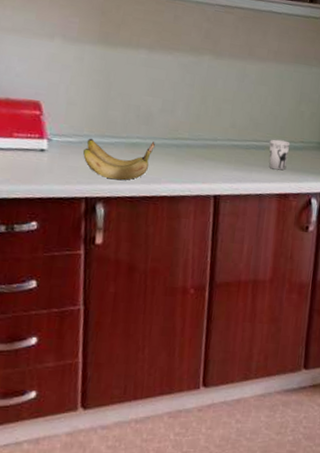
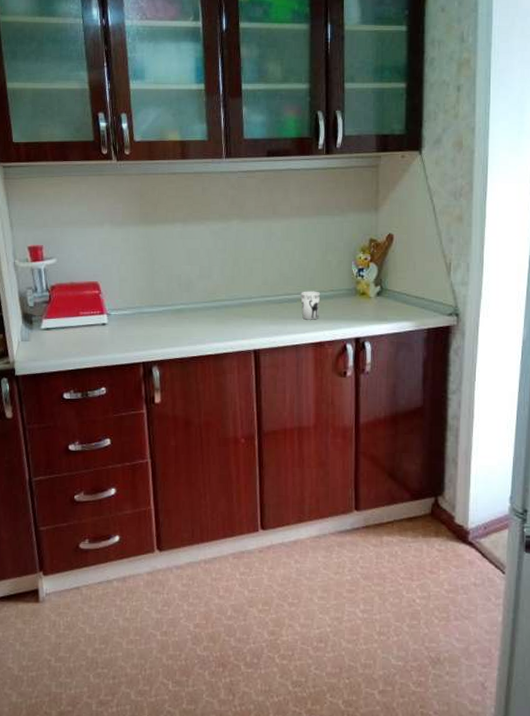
banana: present [82,138,155,181] -> none [136,306,197,344]

